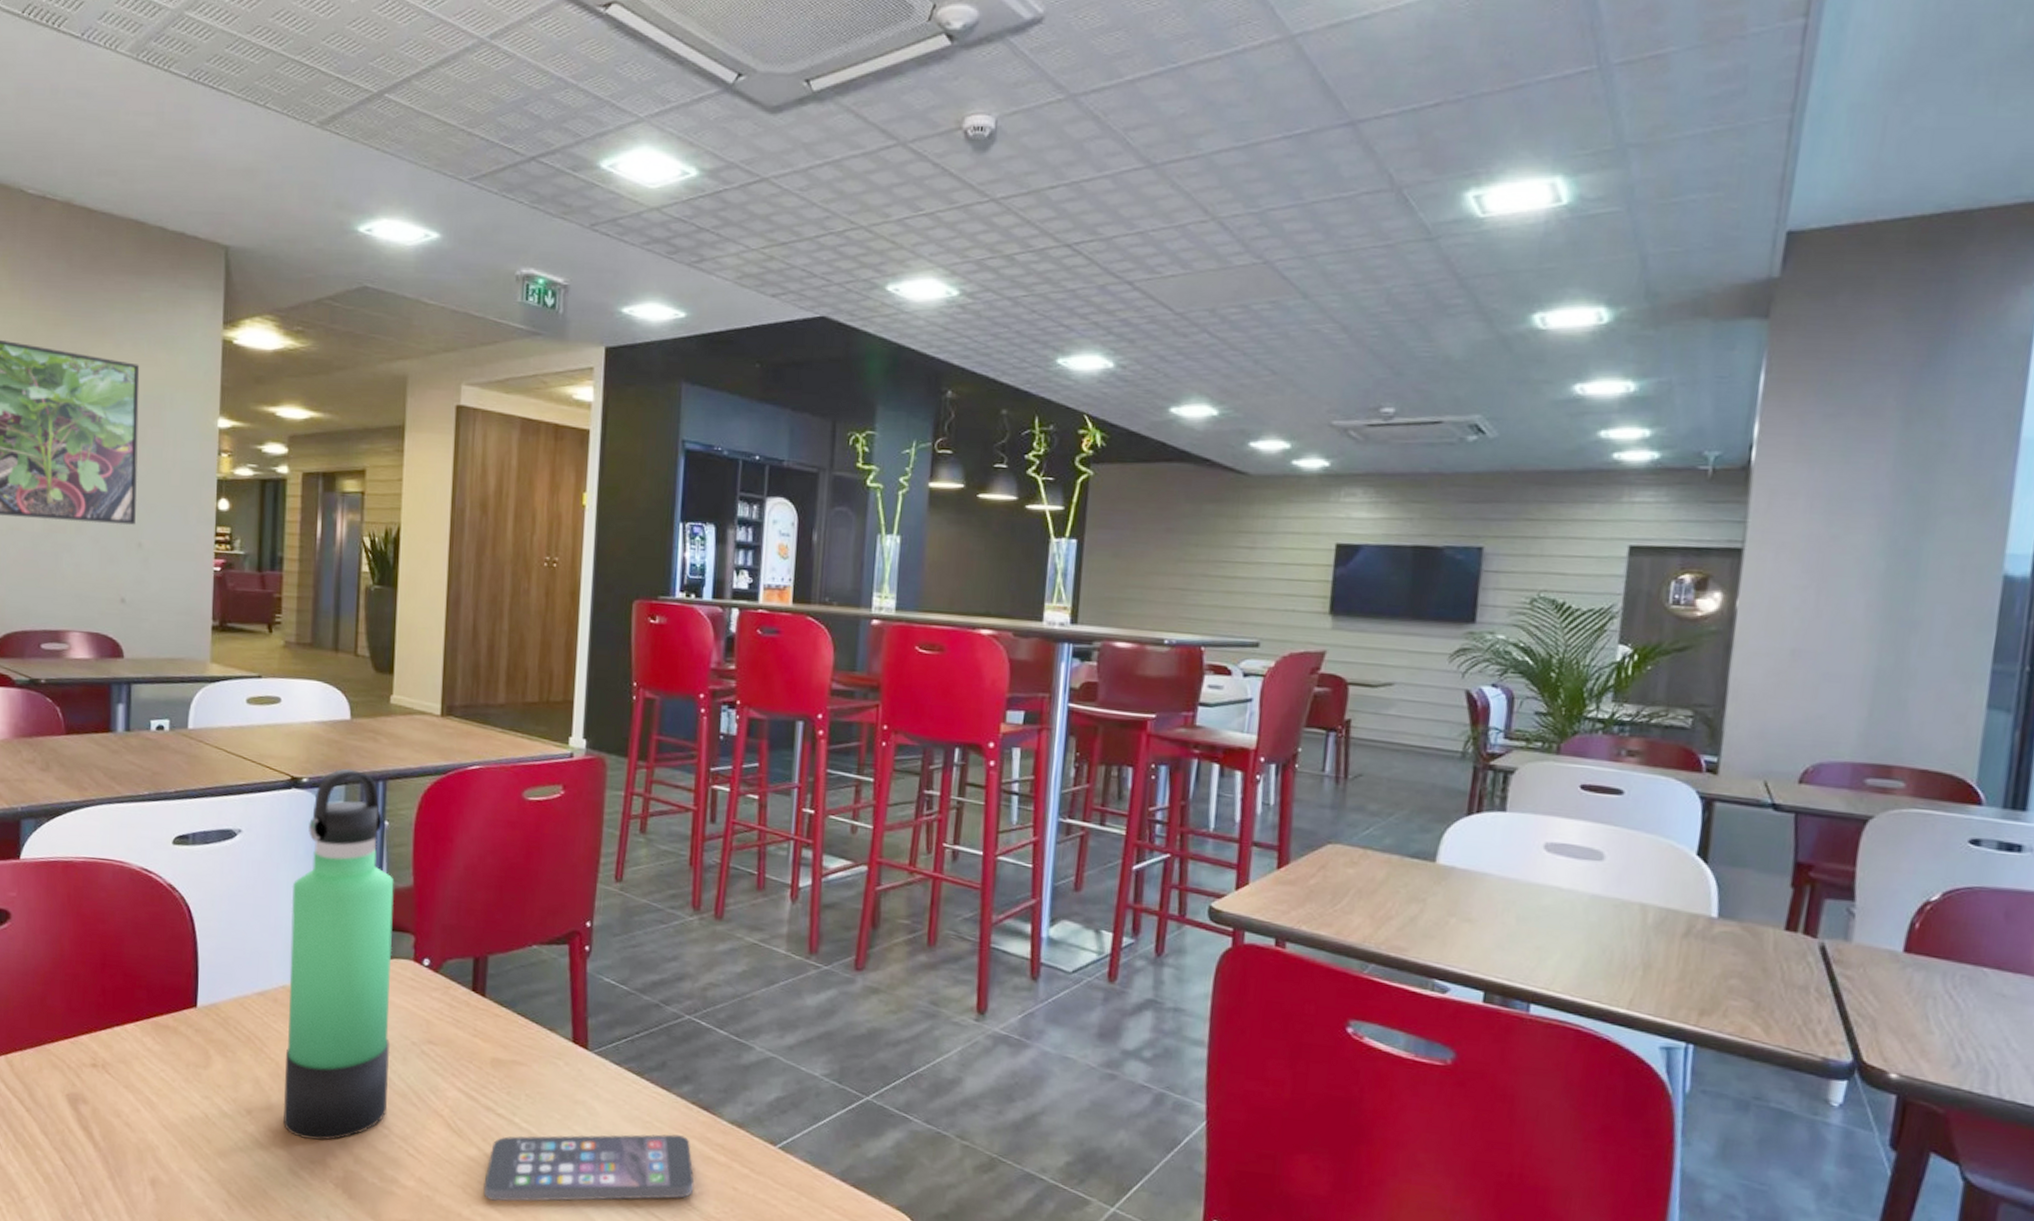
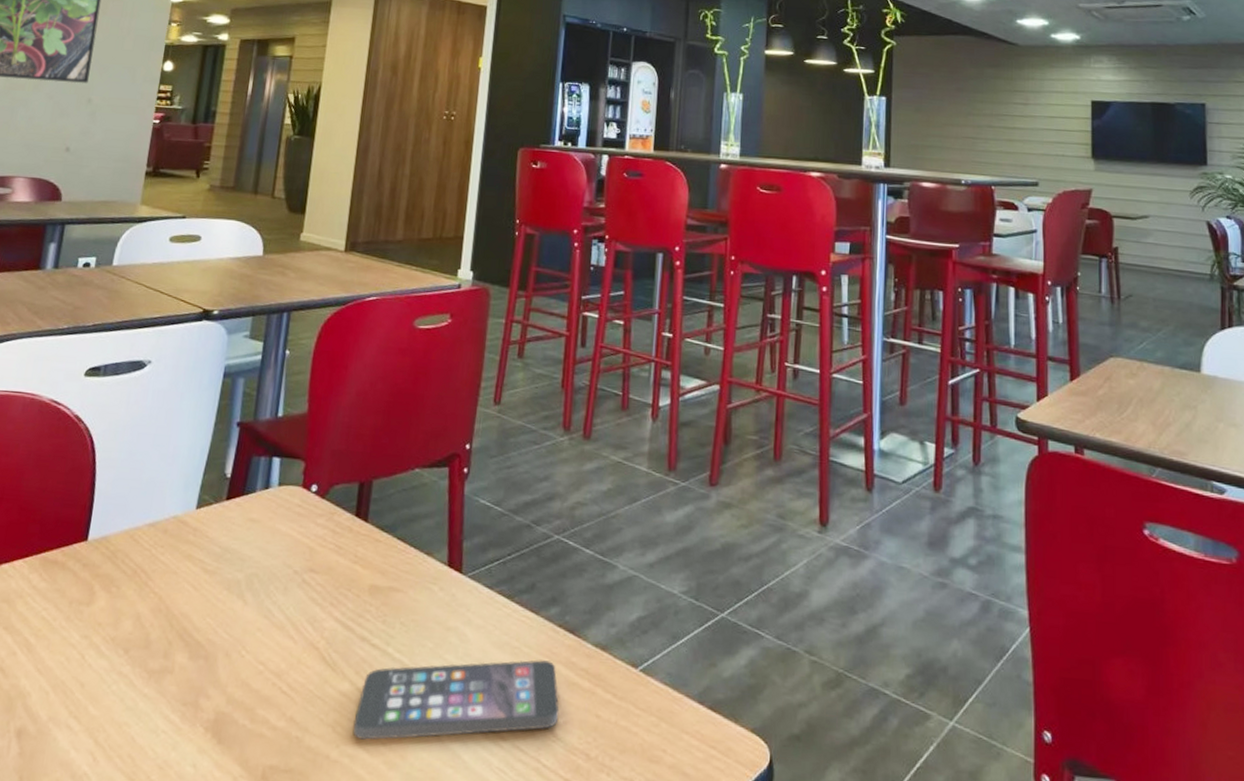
thermos bottle: present [282,768,394,1141] -> none [159,301,290,680]

